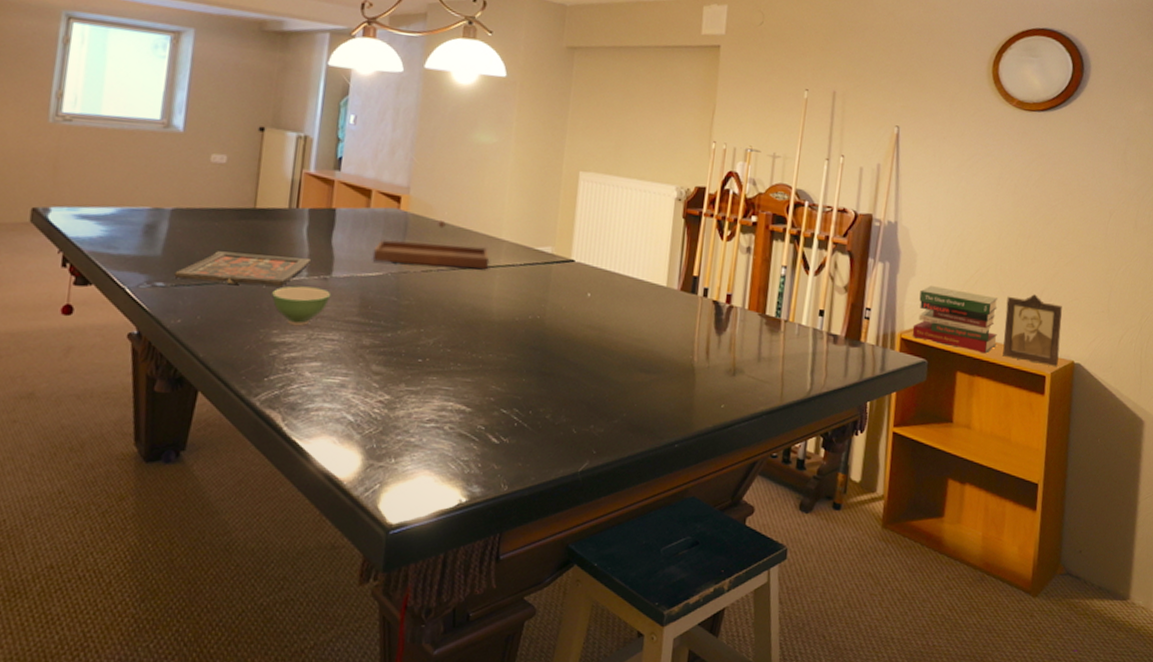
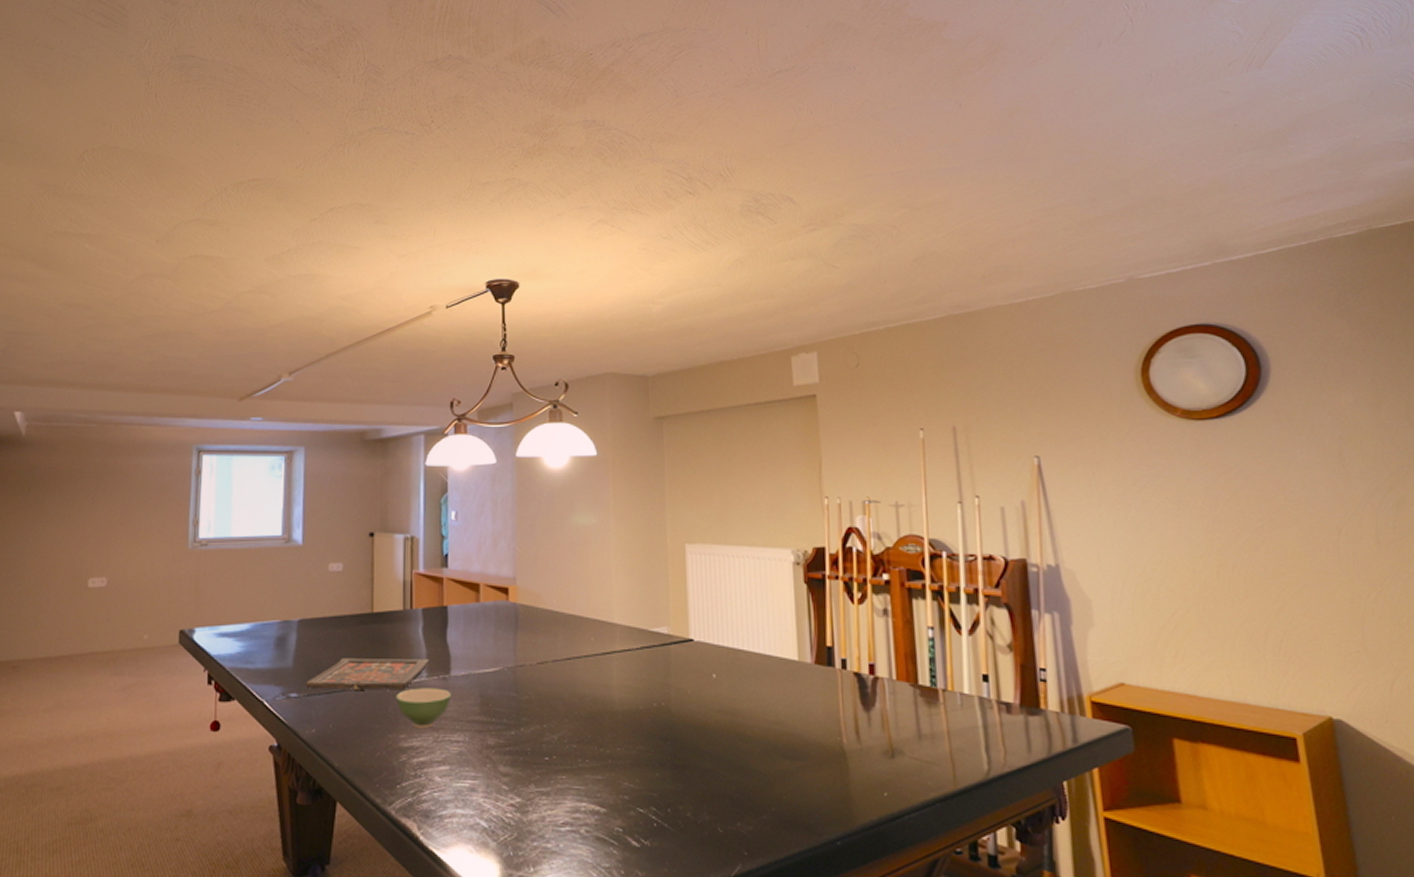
tray: present [372,219,490,270] -> none [487,608,605,658]
books: present [912,286,998,354] -> none [1103,636,1219,714]
photo frame: present [1002,294,1062,368] -> none [1220,637,1310,726]

